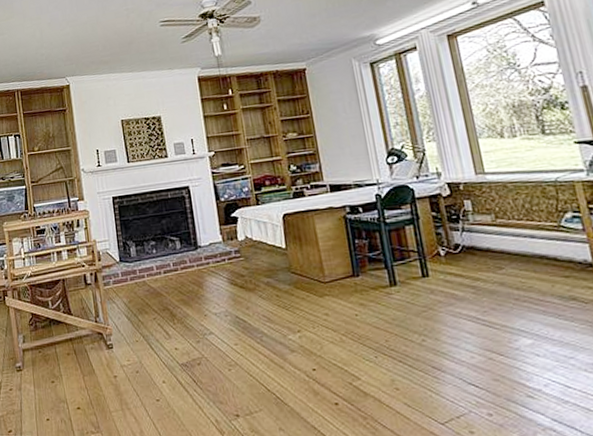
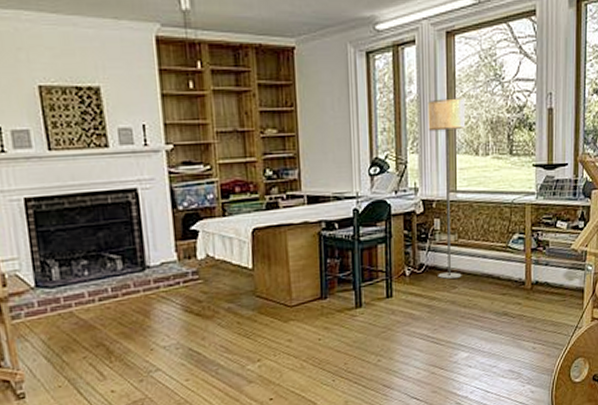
floor lamp: none [438,88,508,260] -> present [427,98,465,279]

